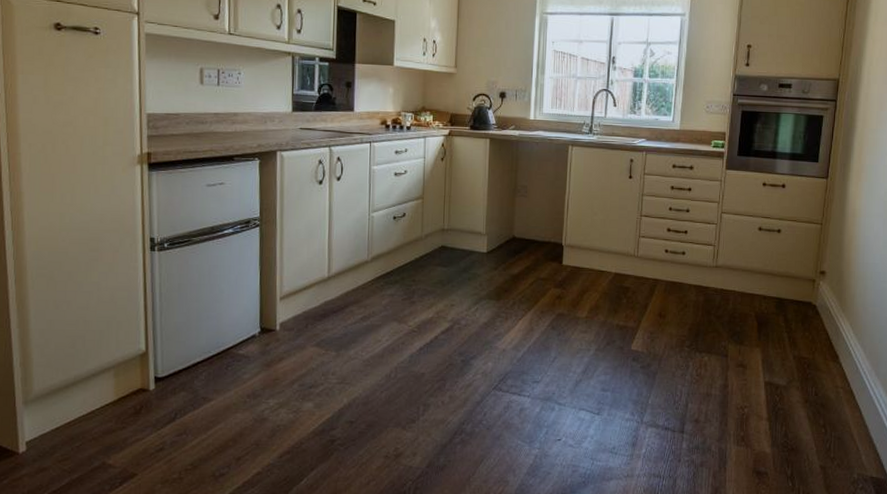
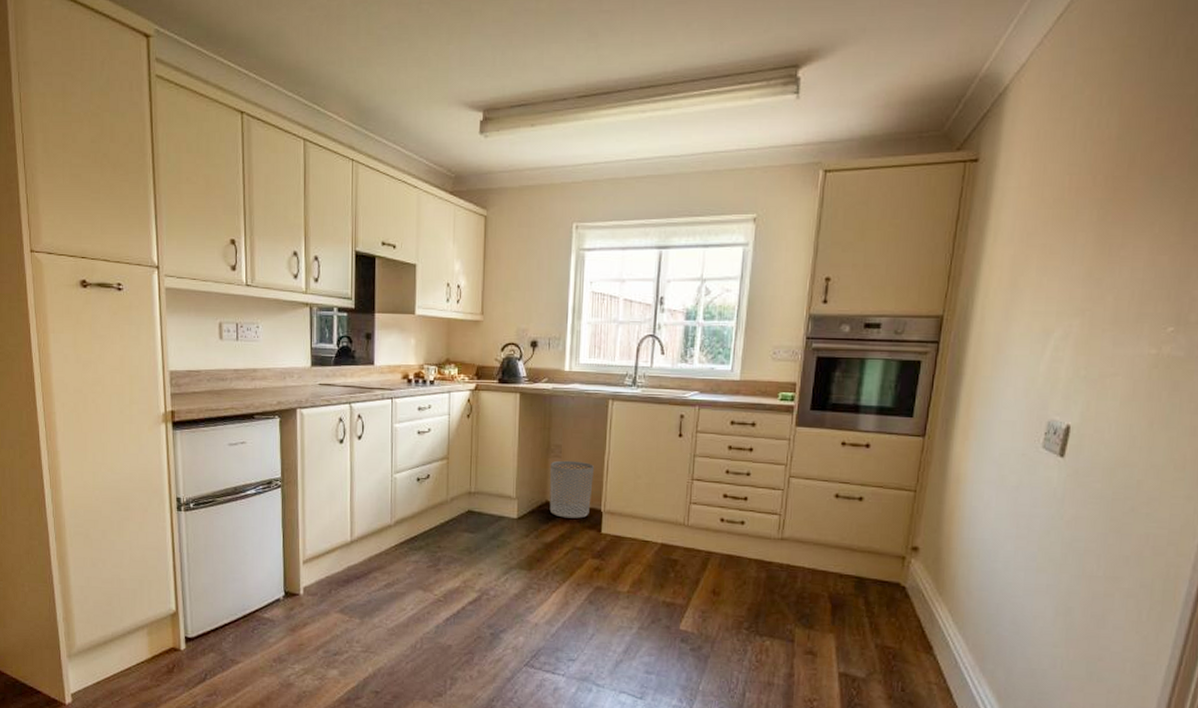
waste bin: none [516,199,556,252] -> present [549,460,594,519]

